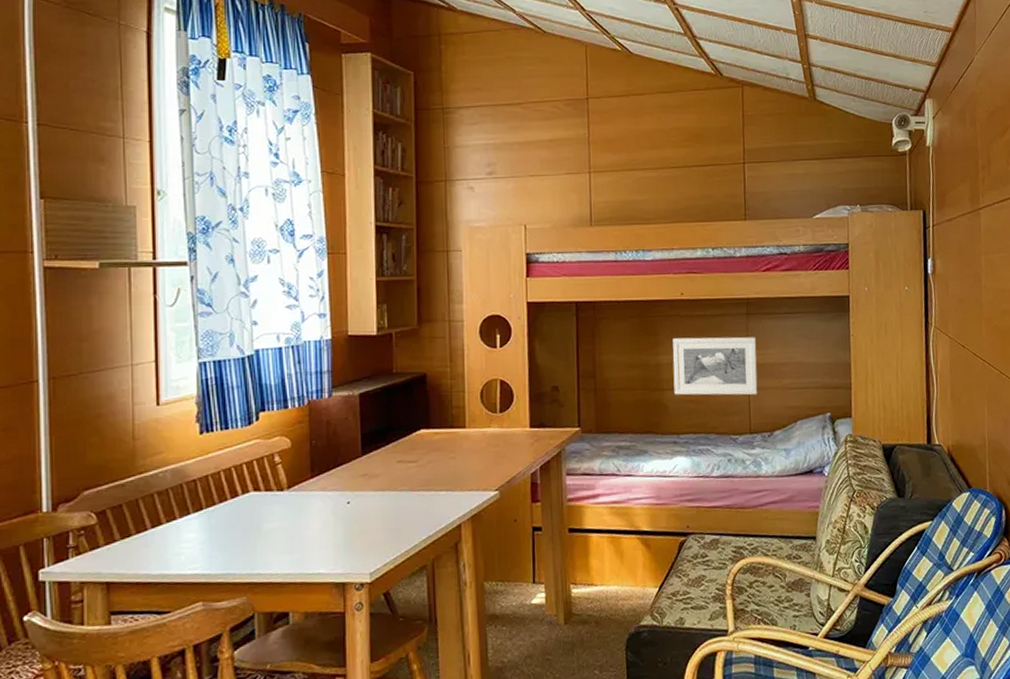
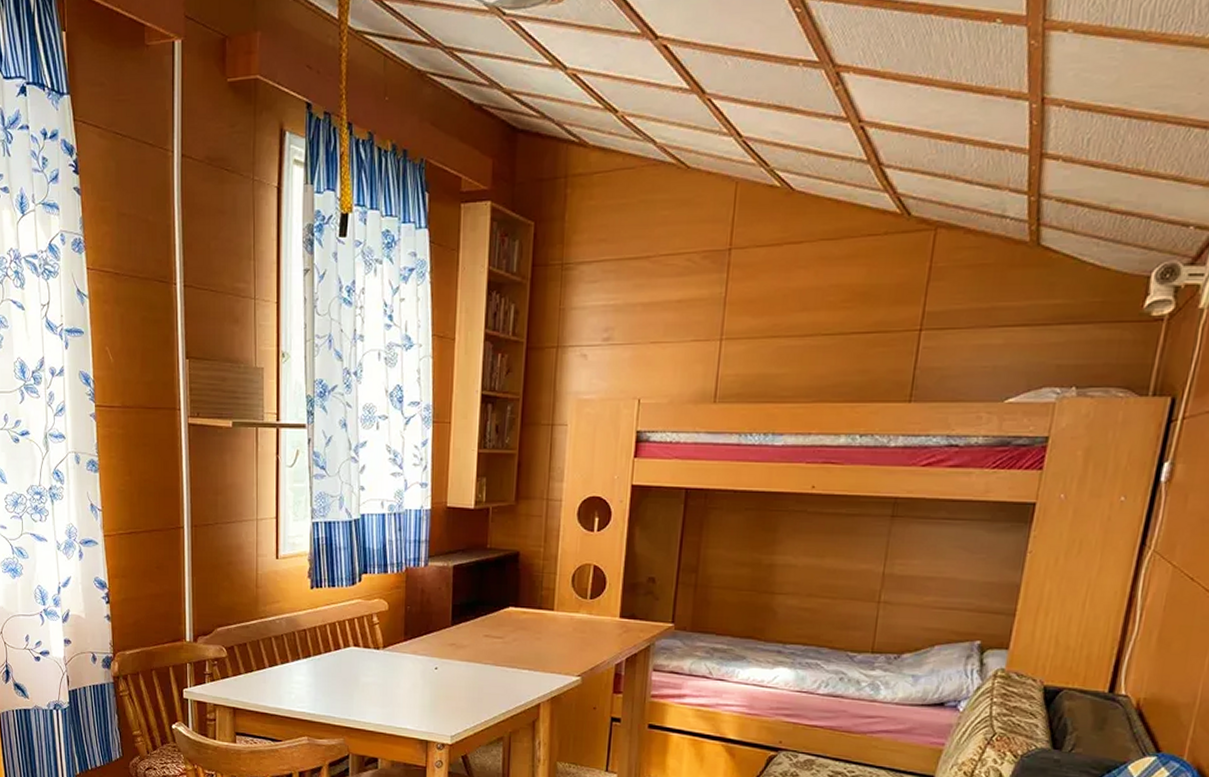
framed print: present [672,336,758,396] -> none [786,537,899,611]

